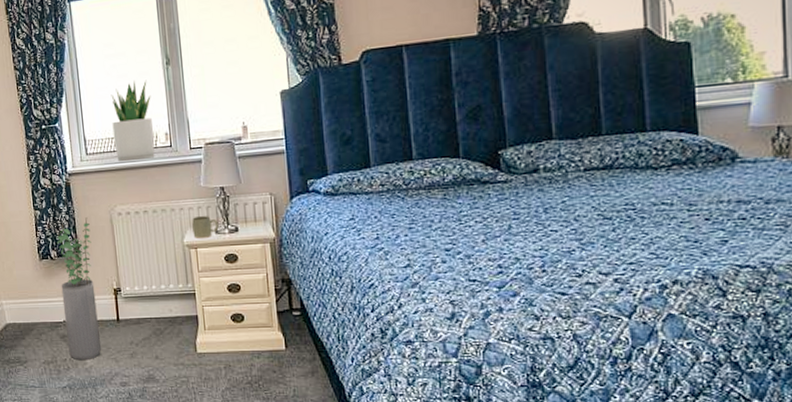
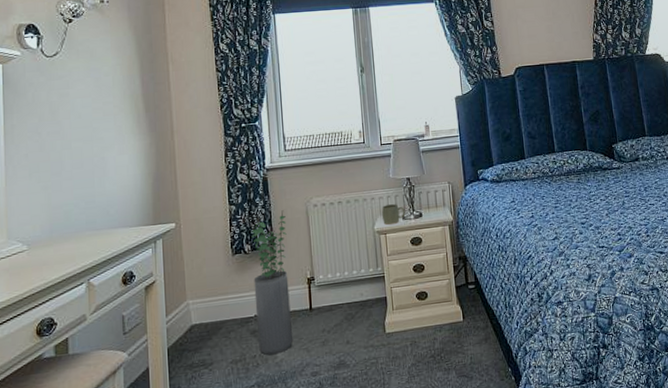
planter: present [111,80,155,162] -> none [310,84,350,157]

